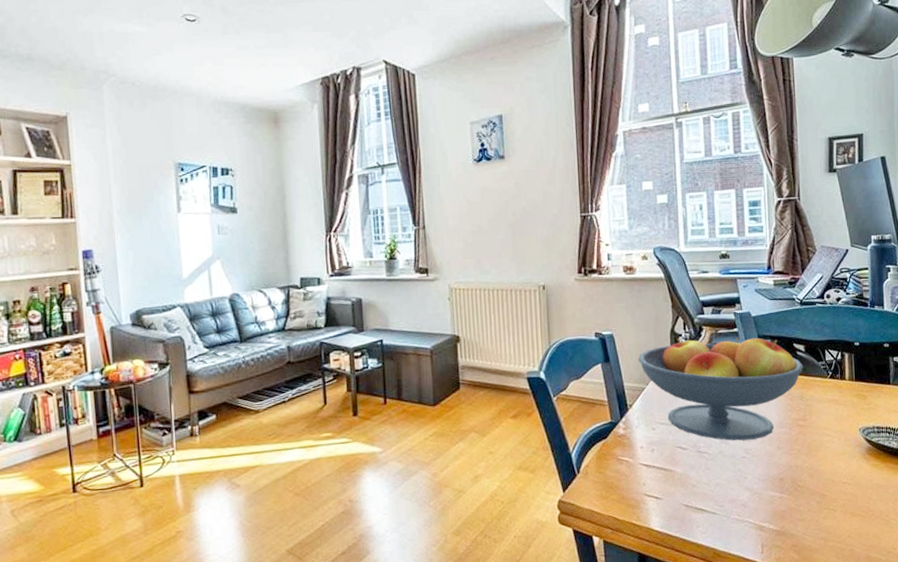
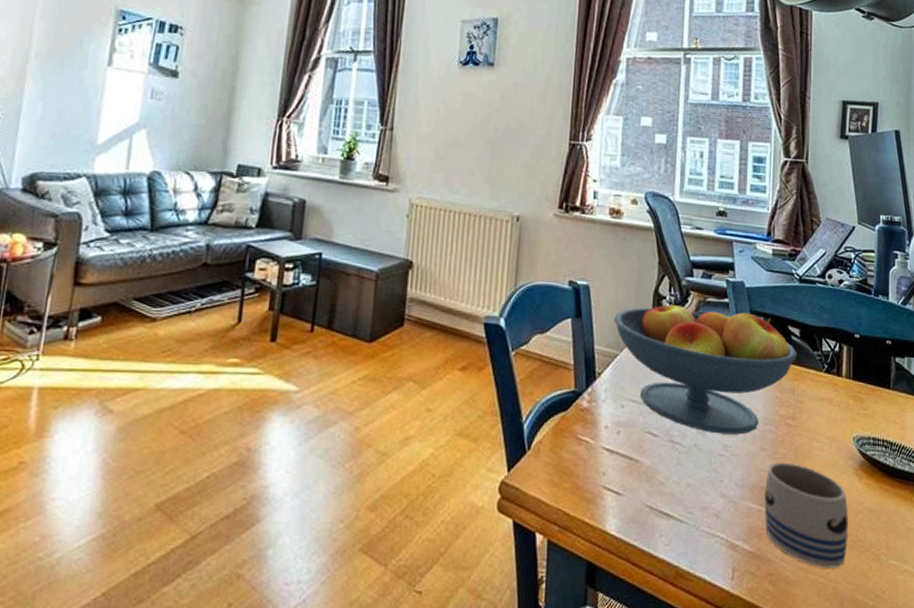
mug: none [784,456,860,536] -> present [764,462,848,568]

